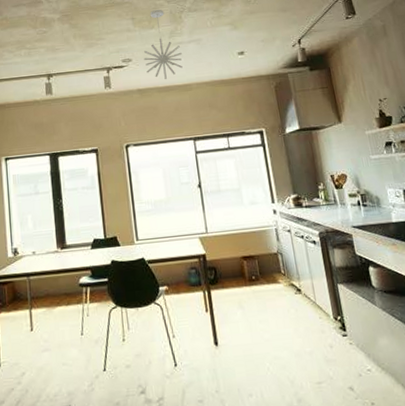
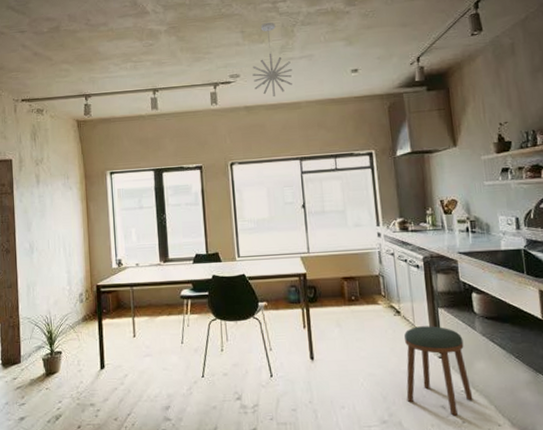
stool: none [307,302,380,398] -> present [404,326,473,416]

